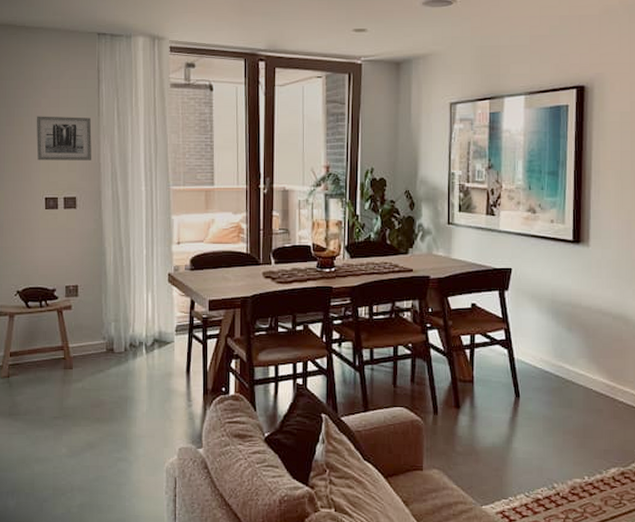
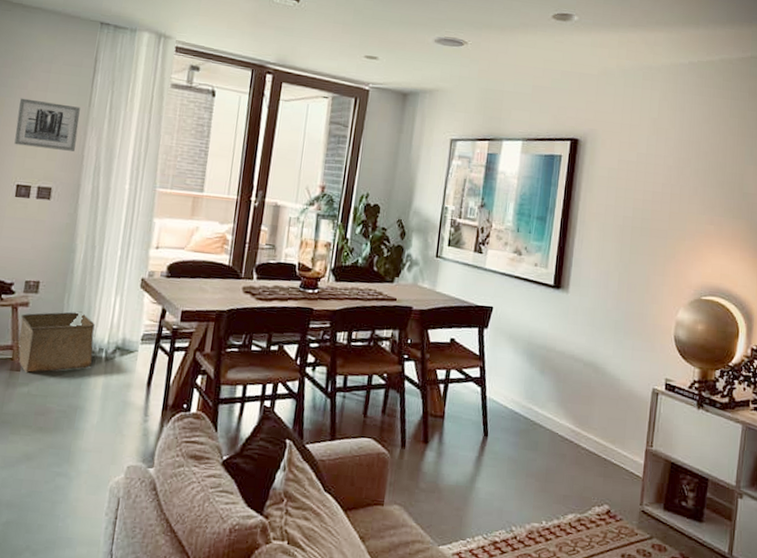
storage bin: none [66,310,134,370] -> present [17,311,95,373]

